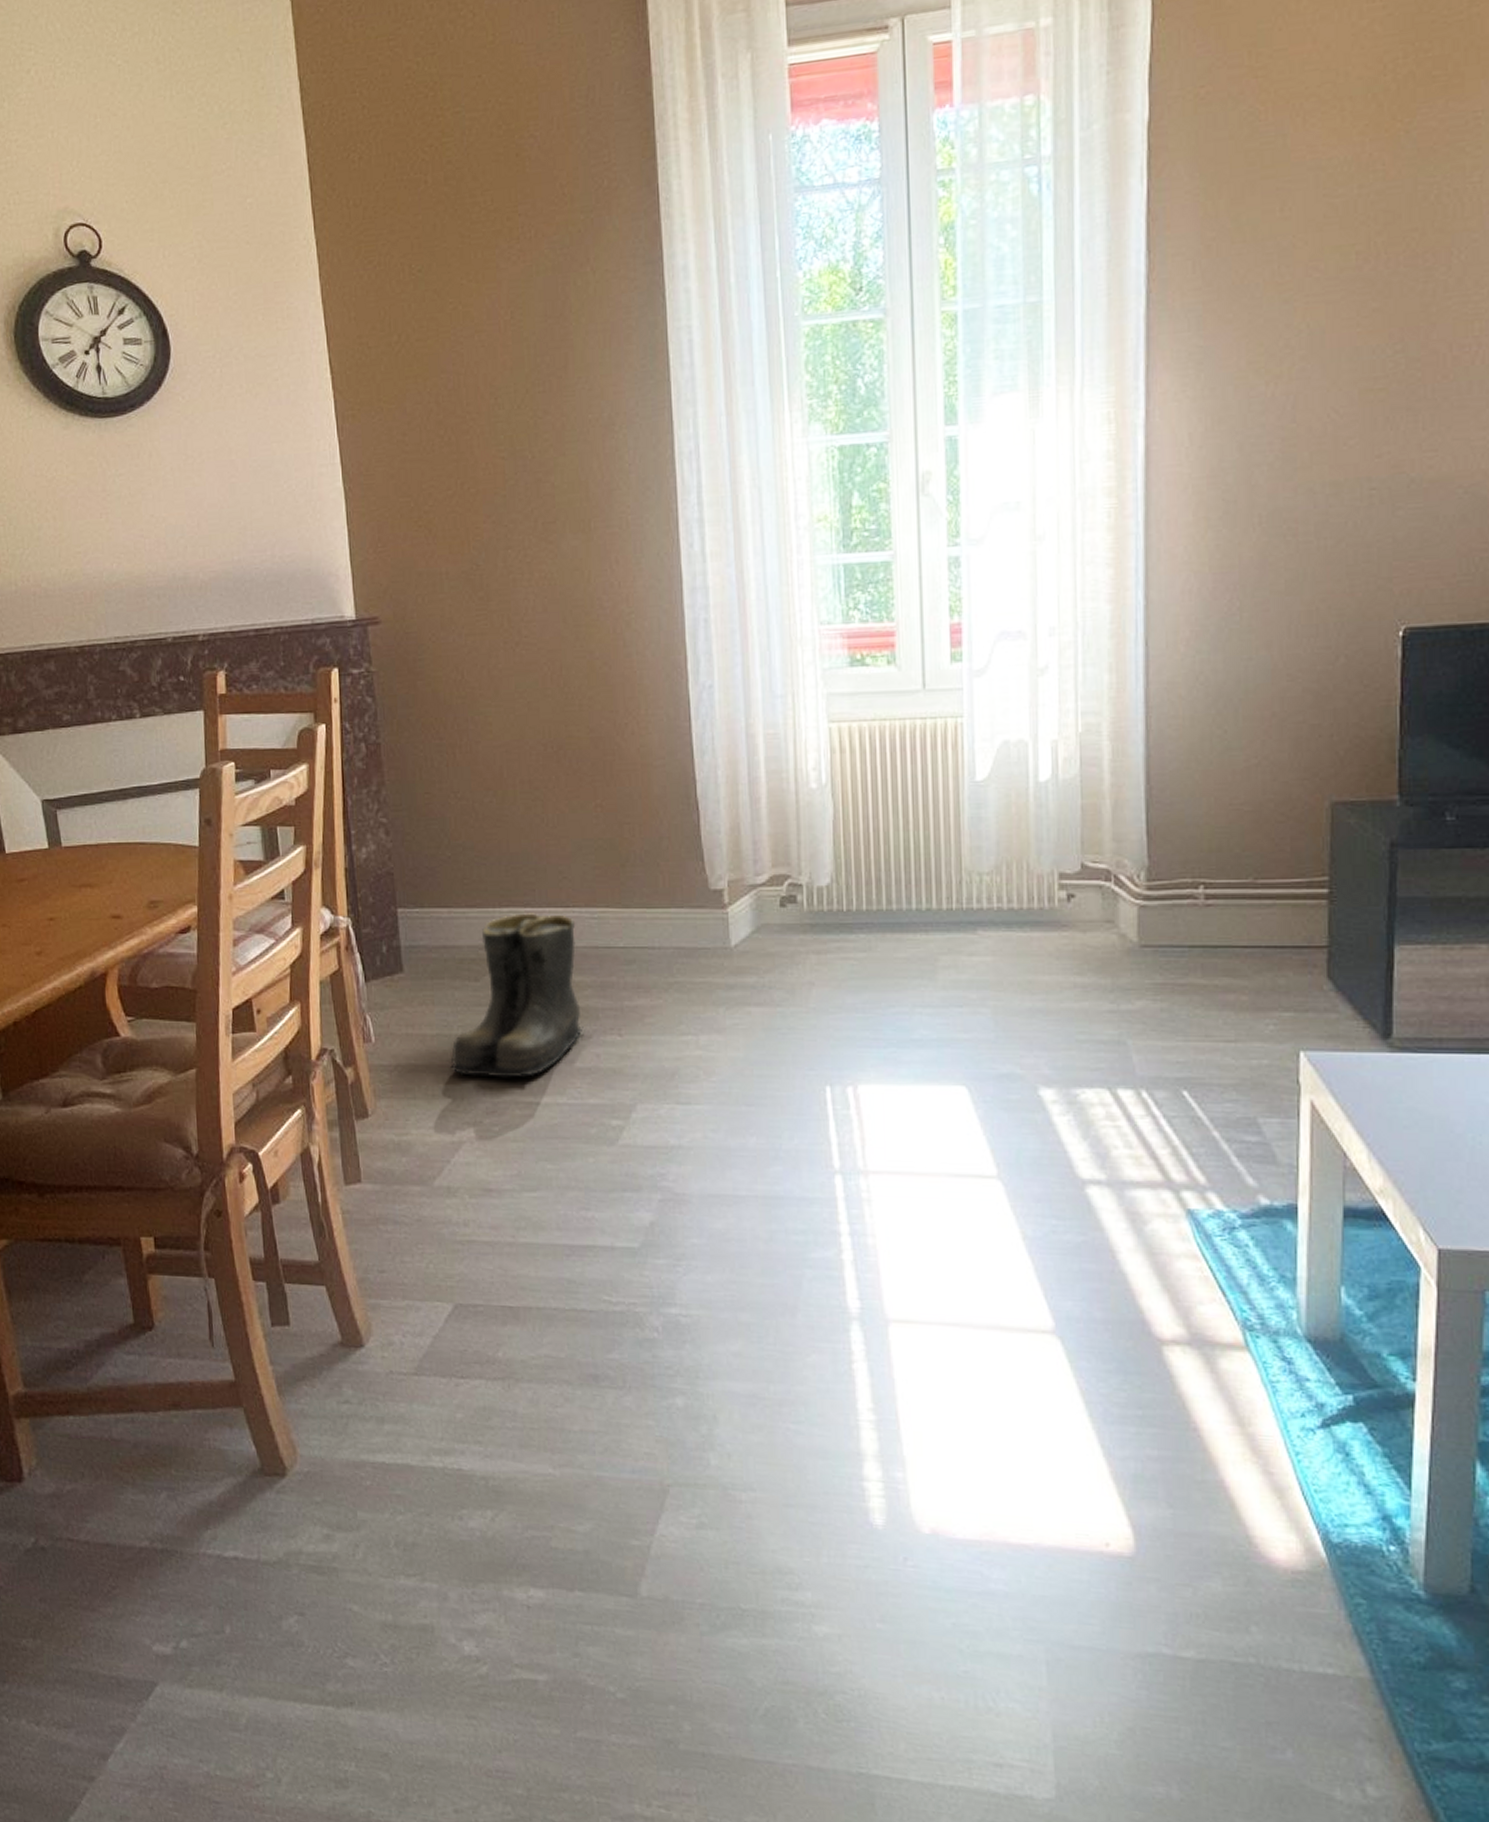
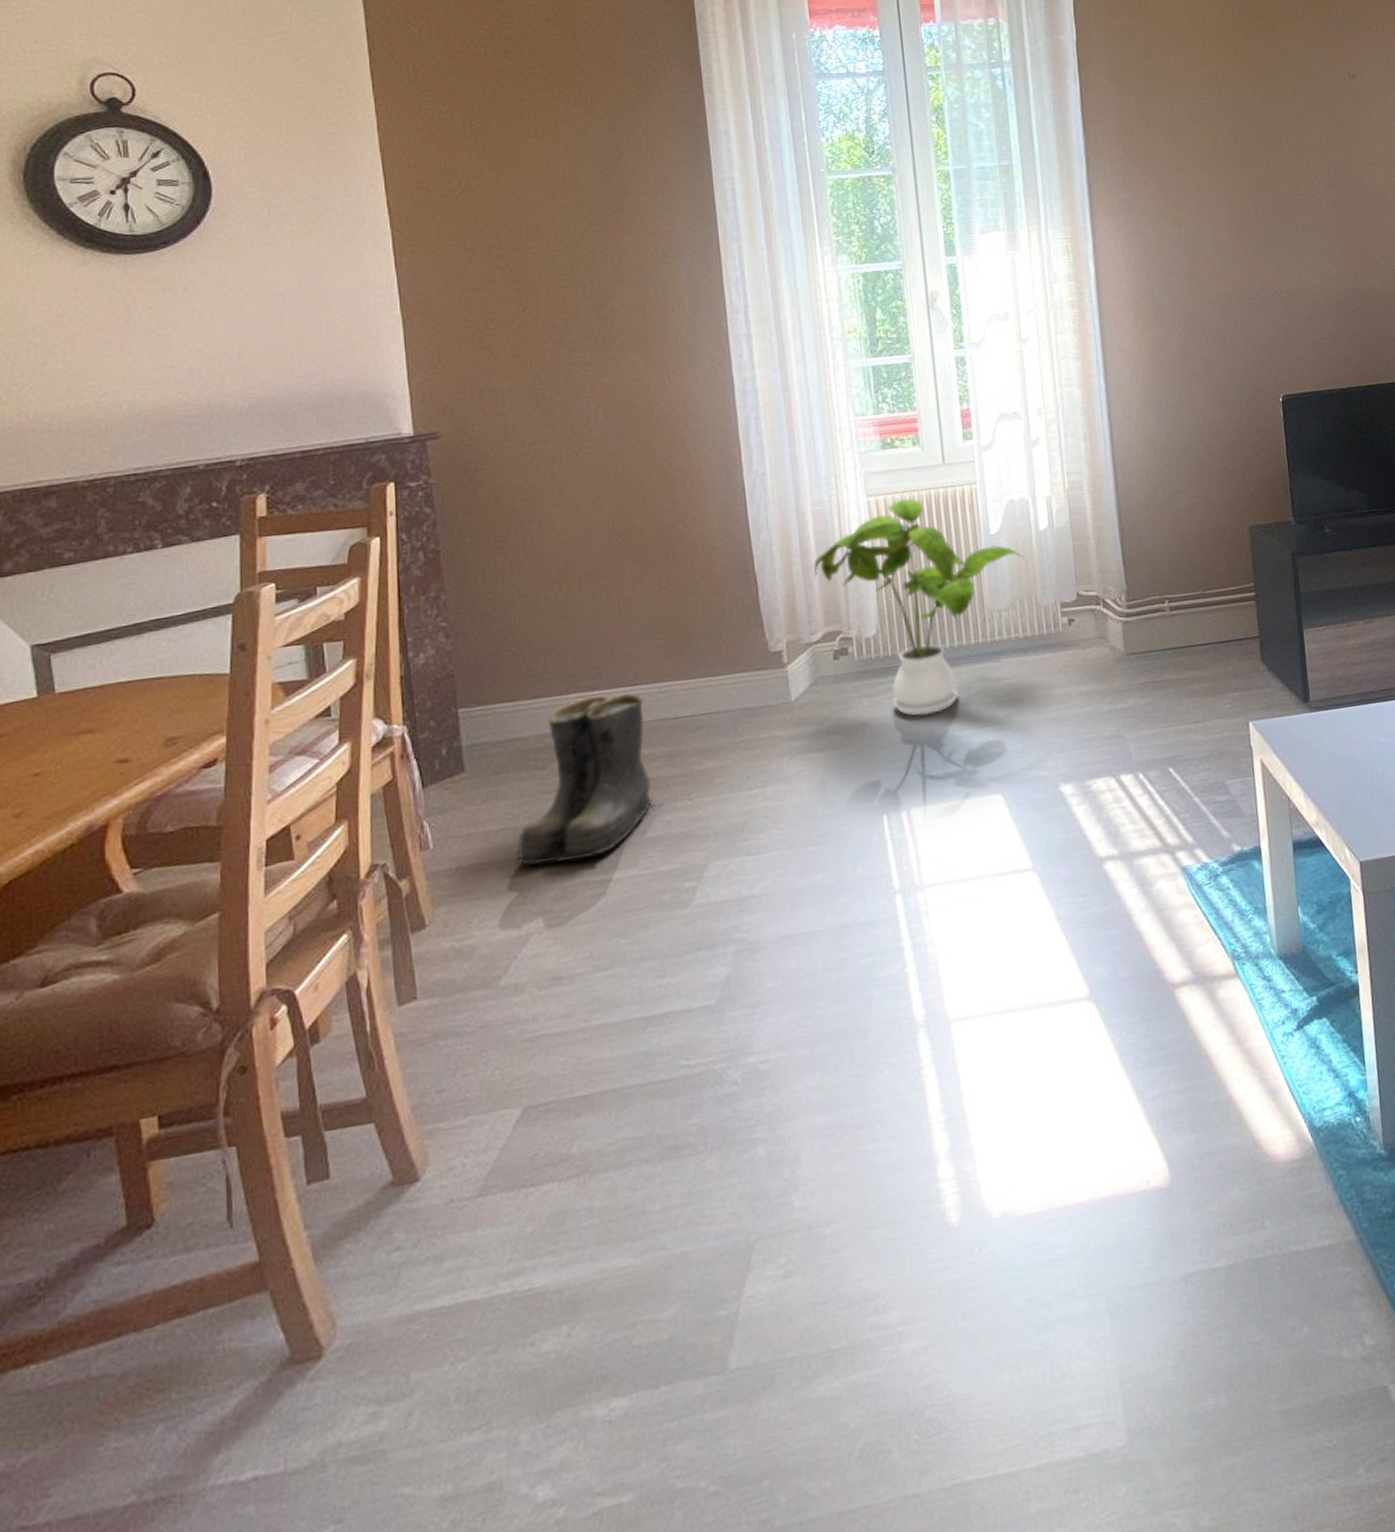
house plant: none [761,728,1016,983] -> present [813,499,1024,716]

